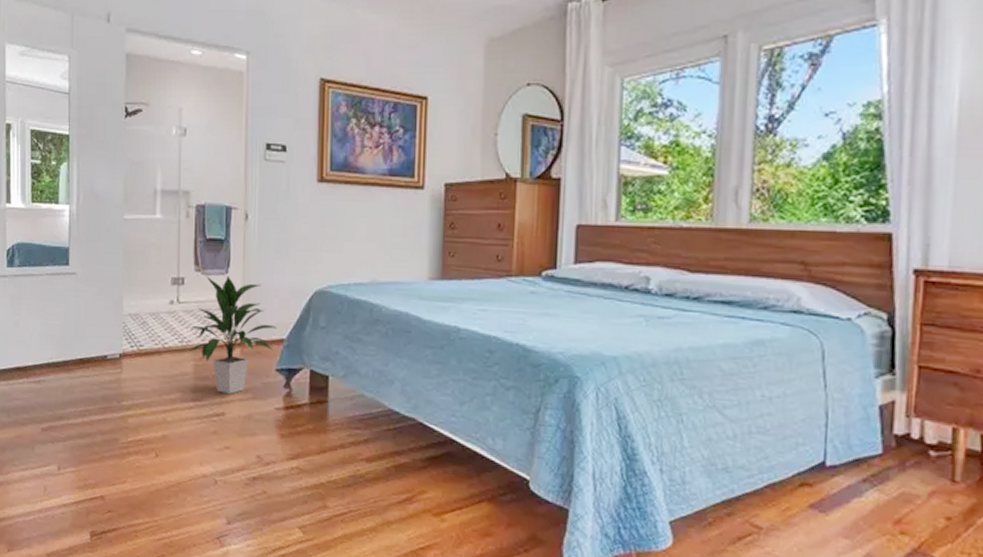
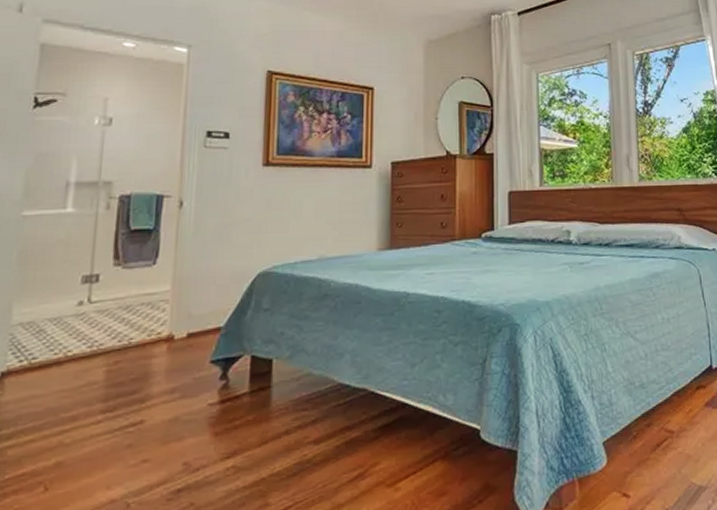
indoor plant: present [187,275,277,394] -> none [98,266,213,398]

